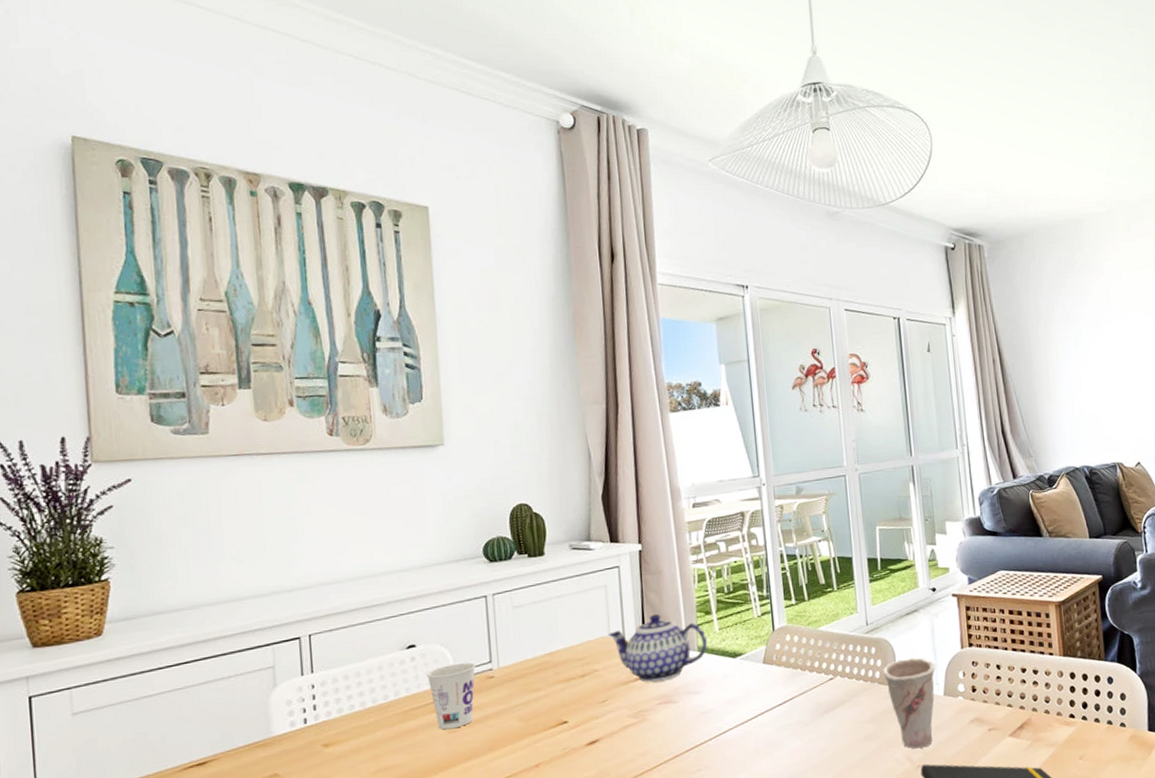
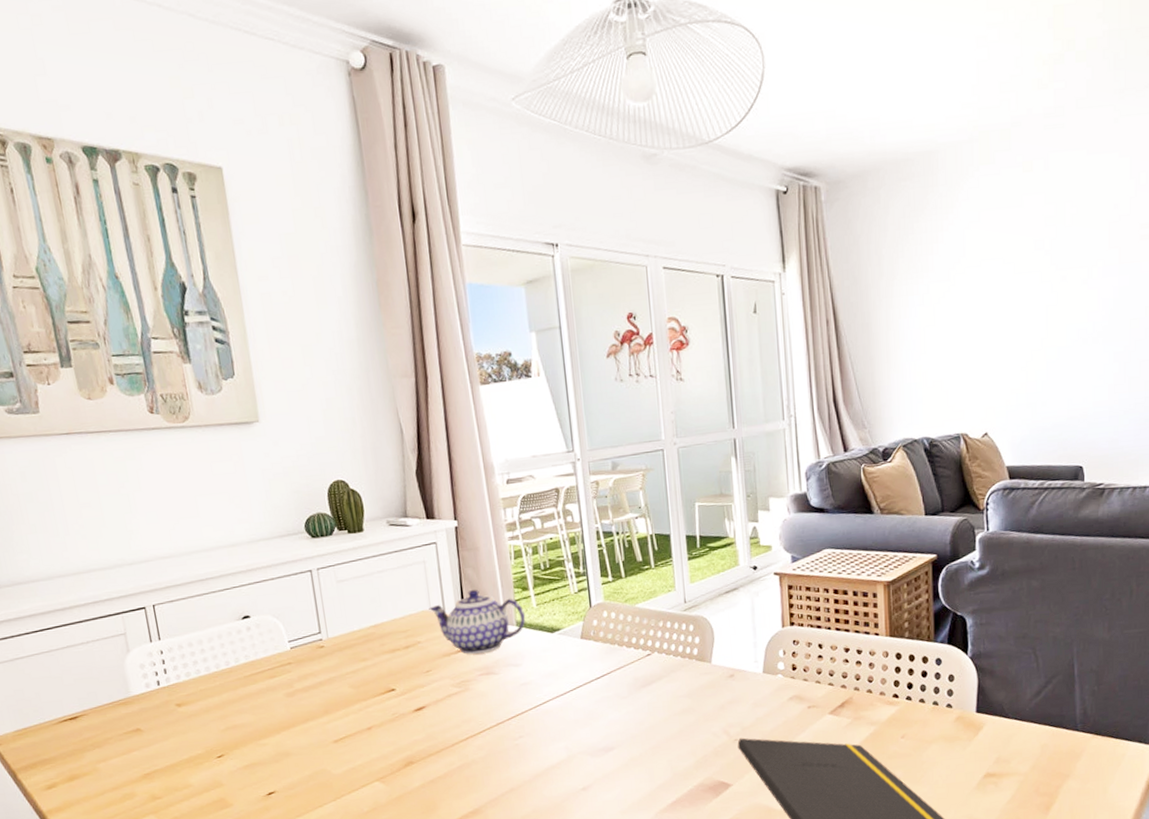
cup: present [427,662,476,730] -> none [262,633,308,694]
cup: present [883,657,936,749] -> none [701,635,755,723]

